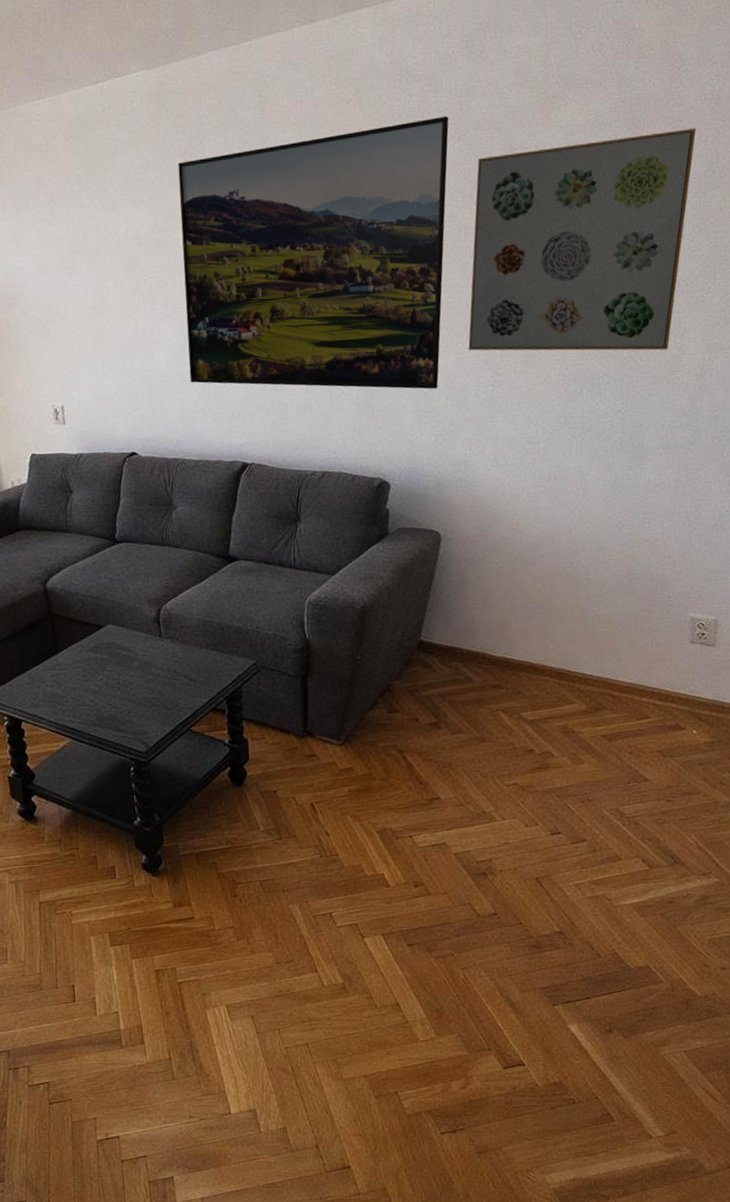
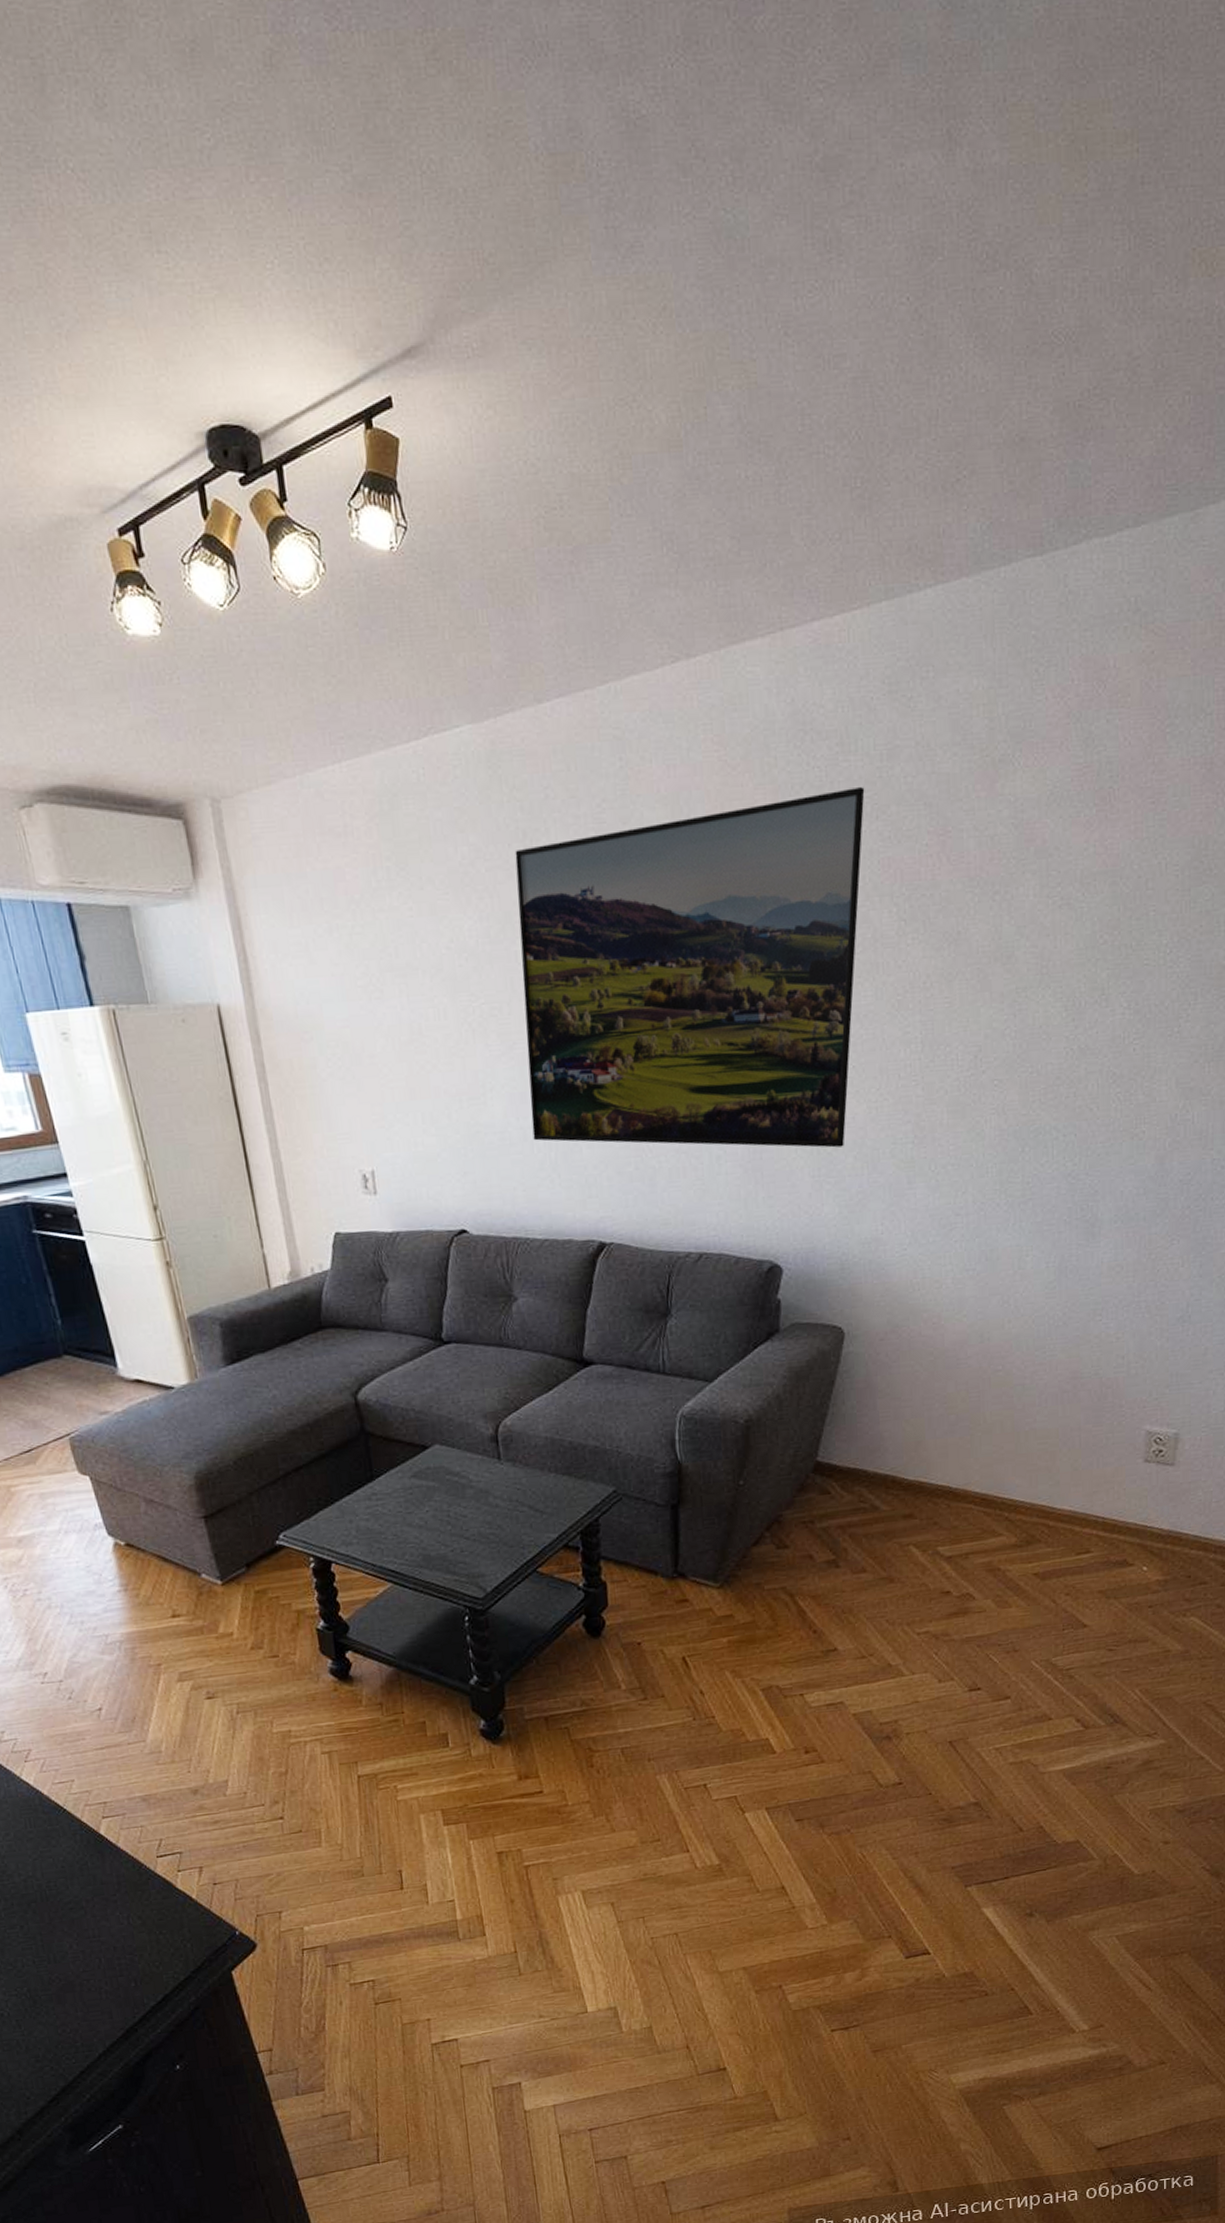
wall art: present [468,127,697,351] -> none [883,802,1182,1098]

